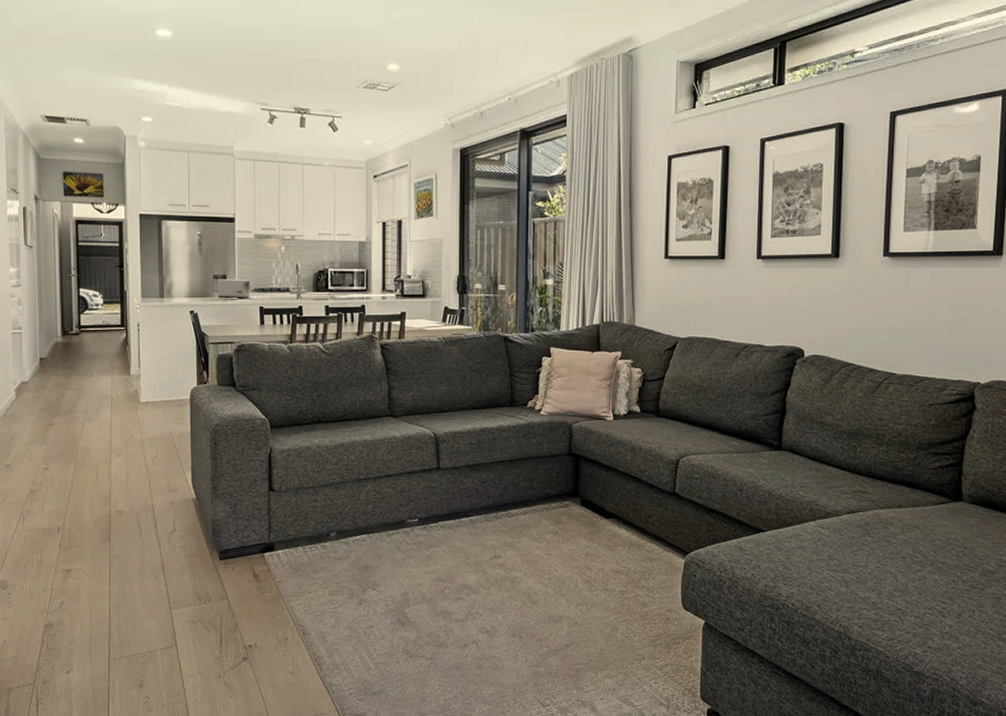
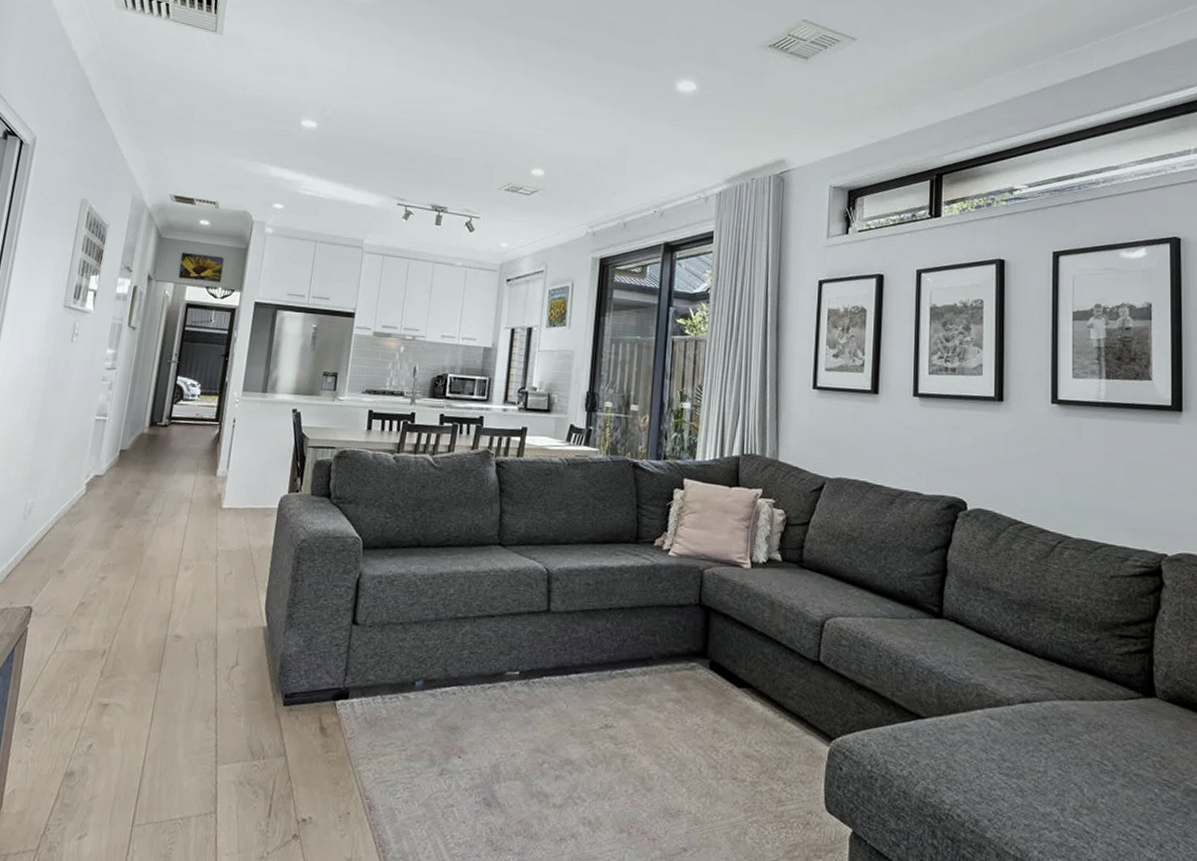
toaster: present [217,278,251,299] -> none [325,376,363,401]

